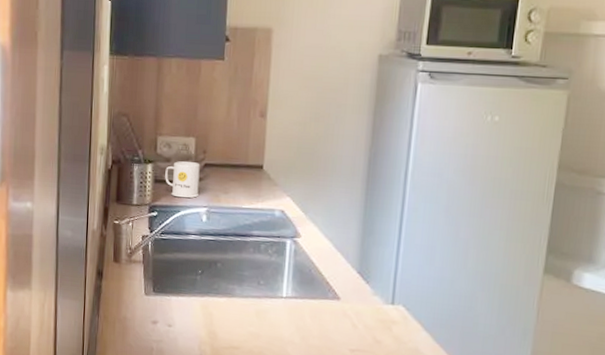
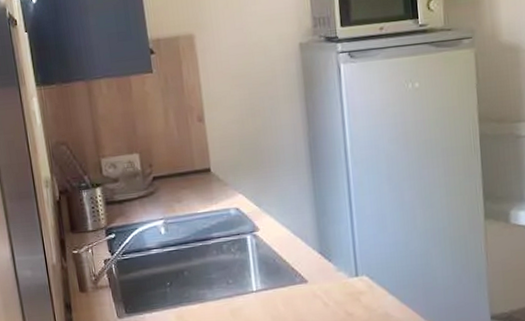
mug: present [165,161,200,199] -> none [115,177,154,216]

